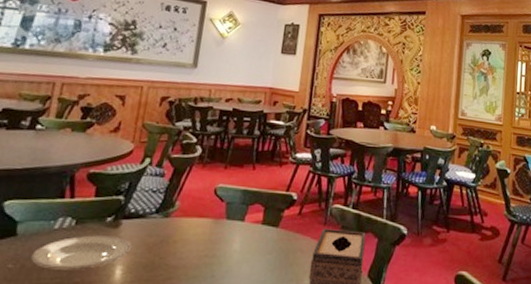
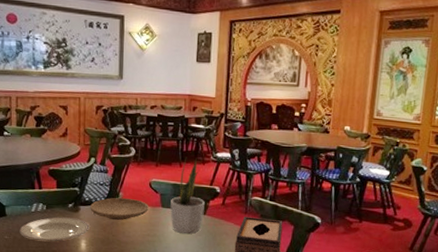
plate: none [135,208,211,237] -> present [90,197,149,220]
potted plant: none [236,158,279,252] -> present [170,158,205,234]

